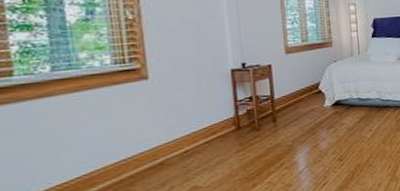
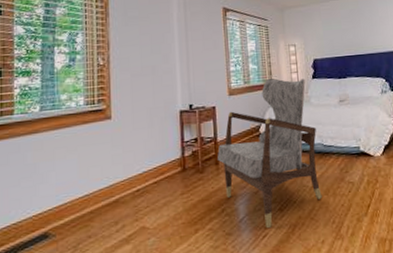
armchair: none [275,36,380,177] -> present [217,78,322,228]

